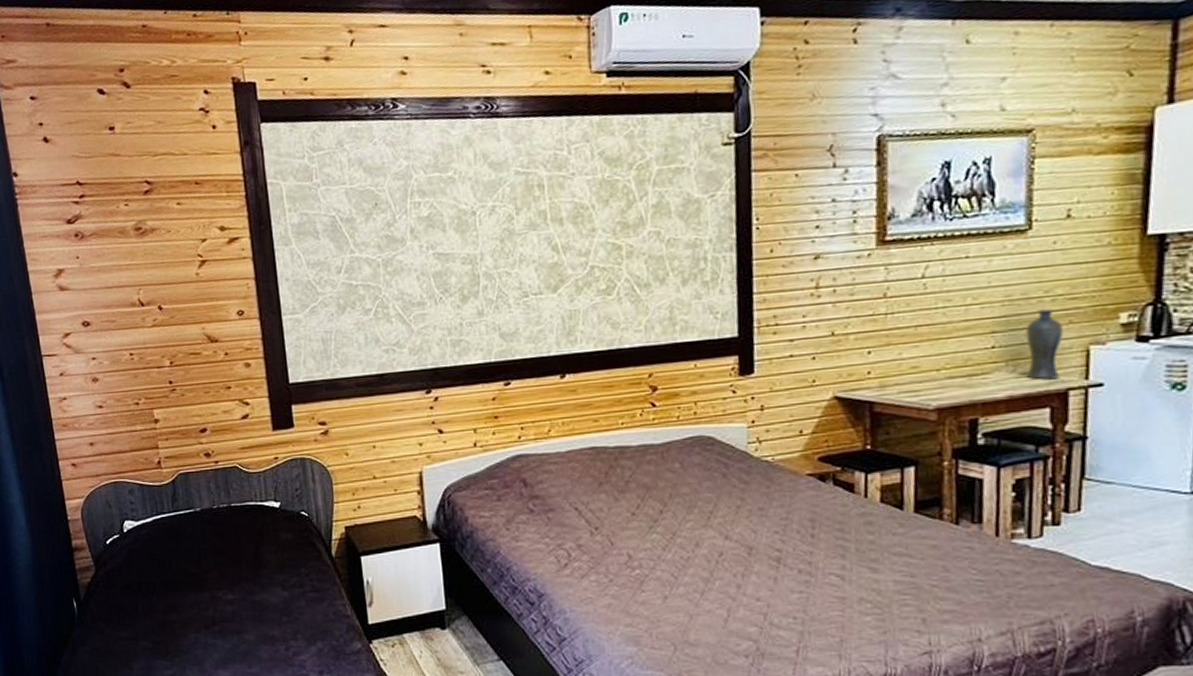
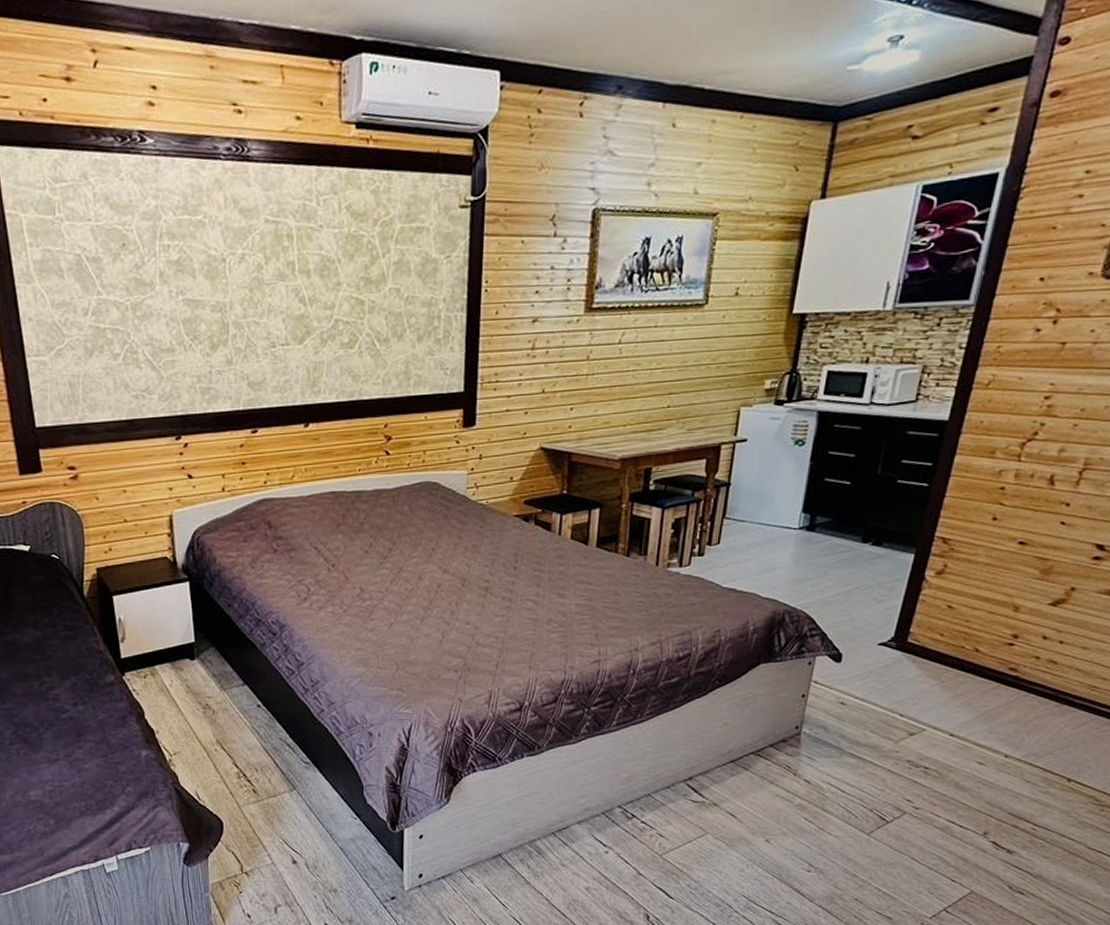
vase: present [1025,309,1064,380] -> none [690,375,723,436]

